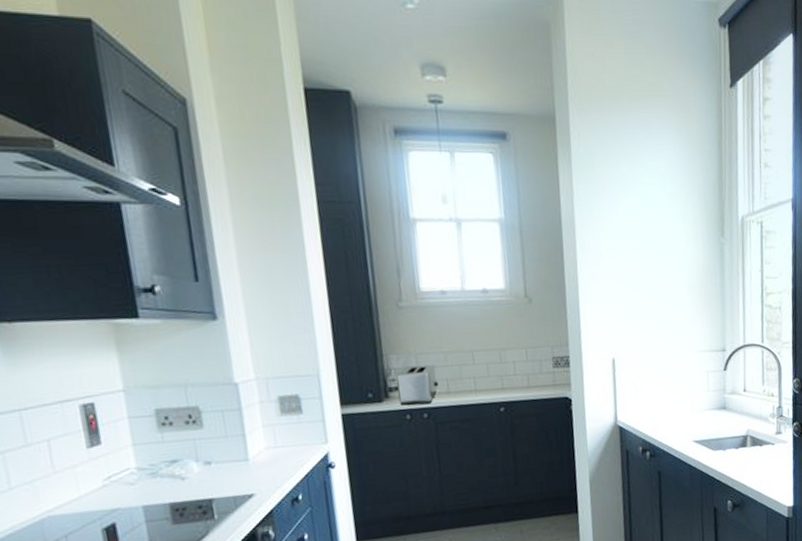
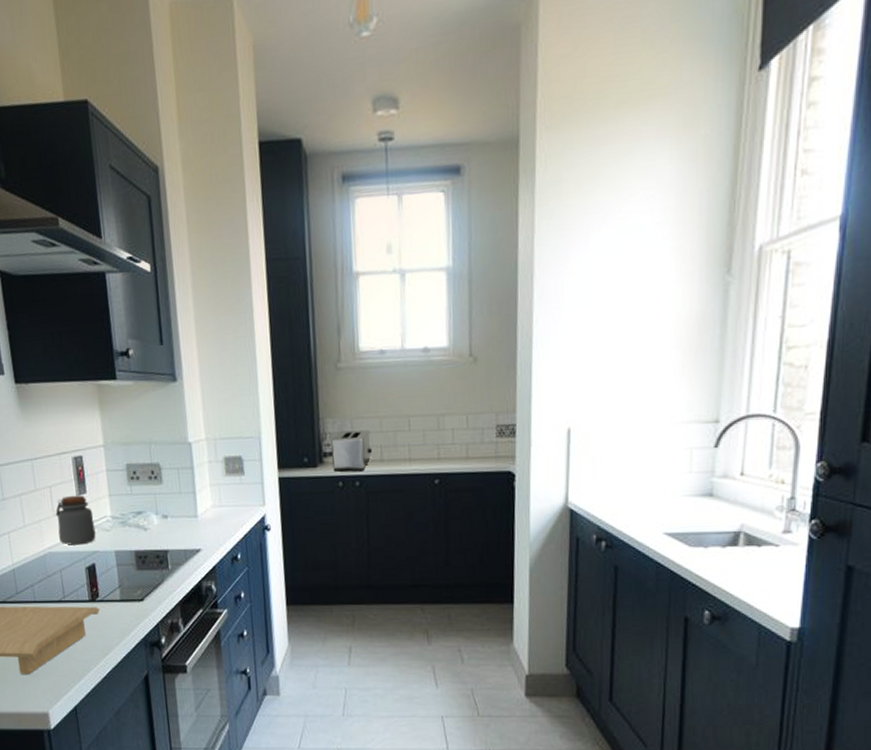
jar: none [56,446,116,506] -> present [55,495,96,545]

